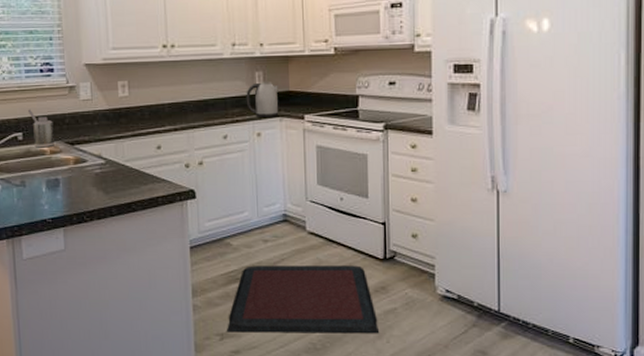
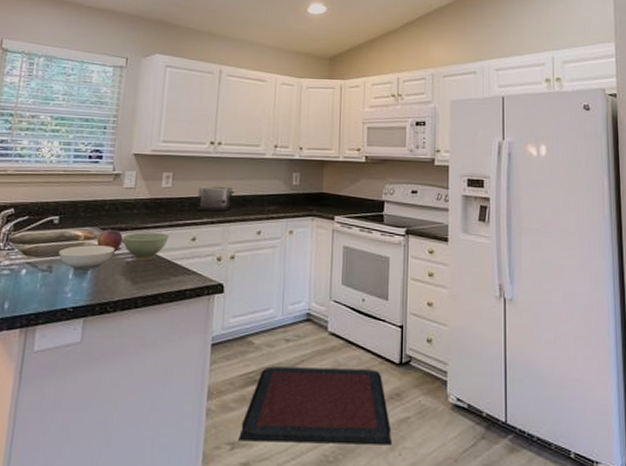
soap dispenser: present [27,109,54,148] -> none [68,193,93,233]
bowl: none [28,159,82,184] -> present [58,245,115,271]
fruit: none [64,142,88,165] -> present [97,229,123,253]
bowl: none [88,142,134,171] -> present [122,232,170,261]
toaster: none [156,91,195,117] -> present [196,185,235,211]
kettle: present [246,81,279,118] -> none [282,182,313,217]

